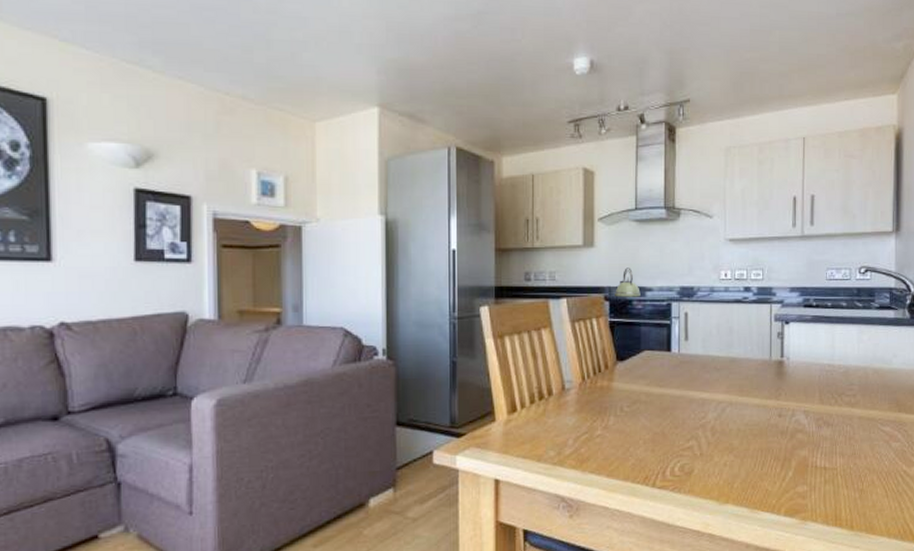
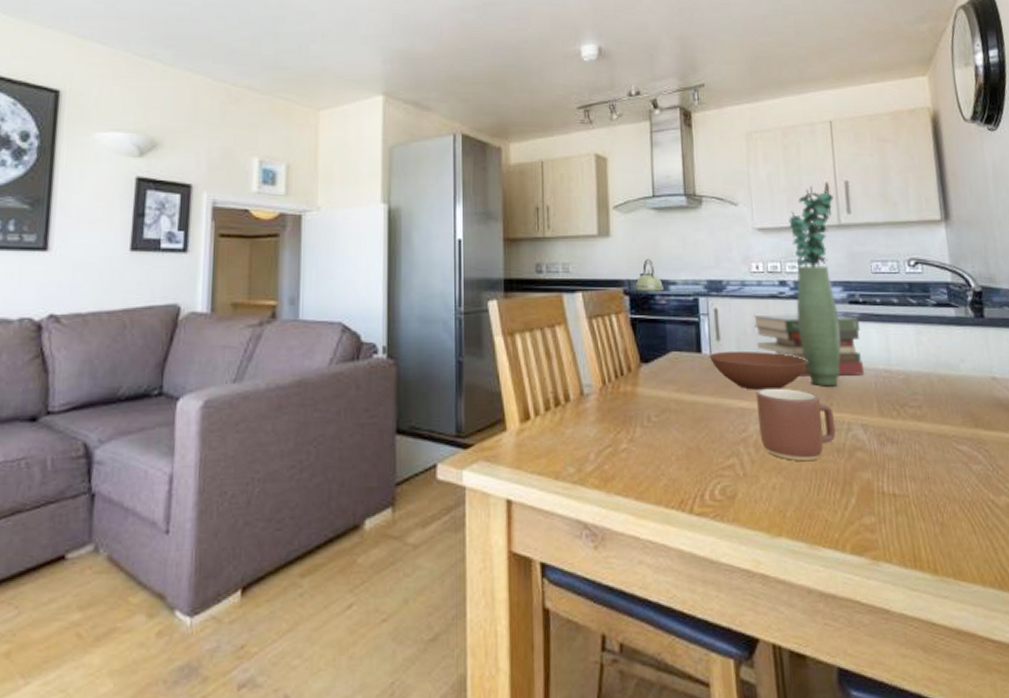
bowl: none [677,349,763,383] -> present [709,350,808,390]
mug: none [716,381,782,443] -> present [755,388,836,462]
books: none [719,316,812,371] -> present [754,314,864,377]
vase: none [757,199,799,380] -> present [789,185,841,387]

